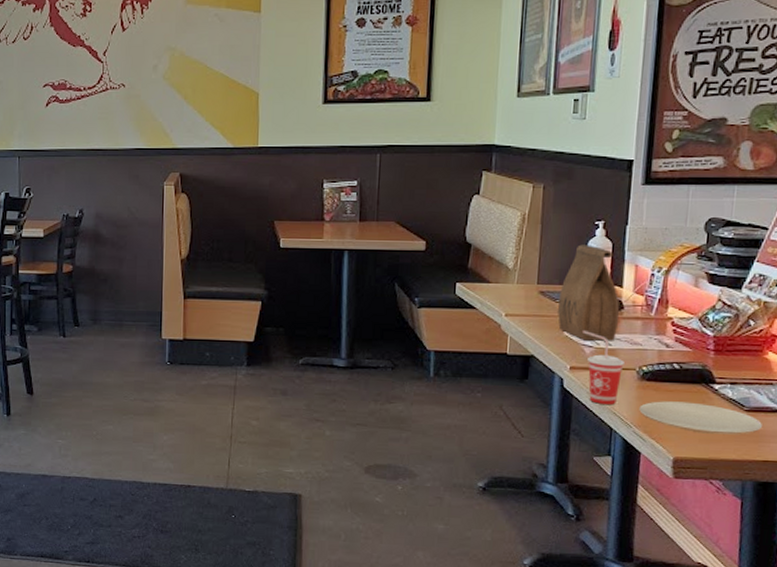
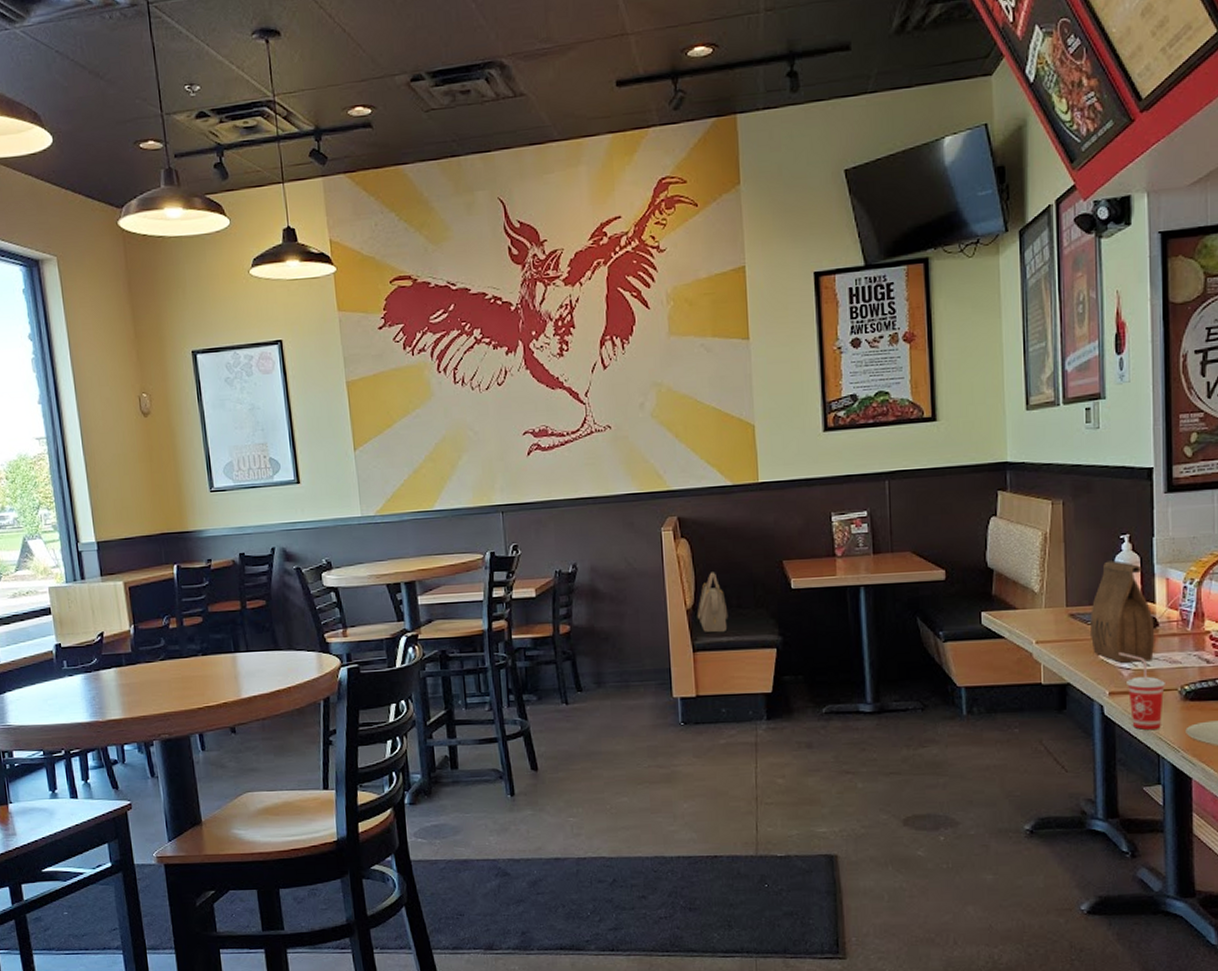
handbag: none [190,226,220,283] -> present [697,572,729,633]

